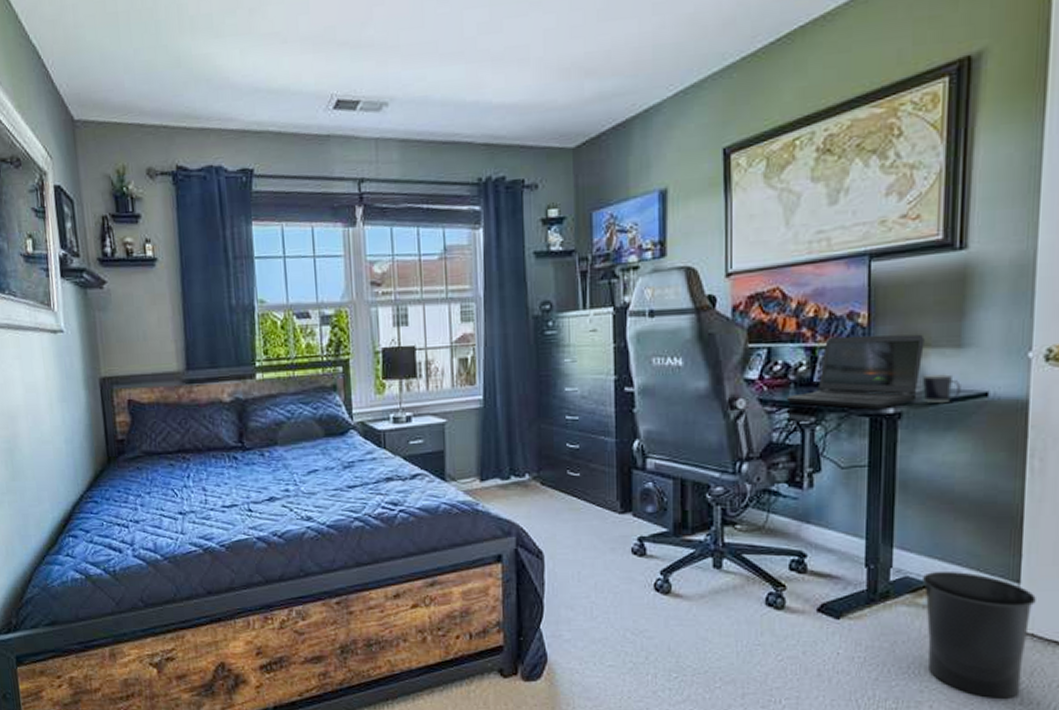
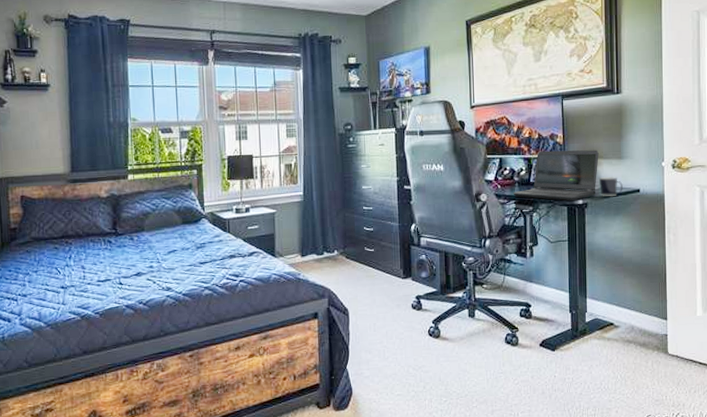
waste bin: present [921,572,1036,699] -> none [606,314,677,403]

